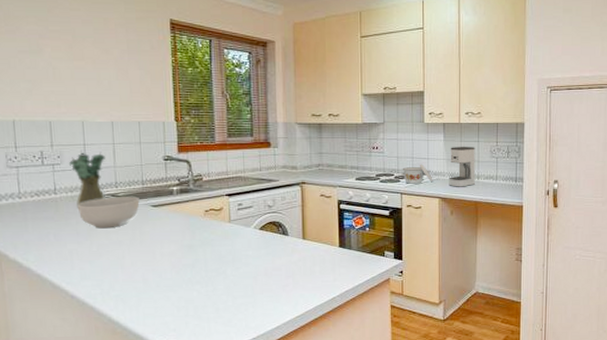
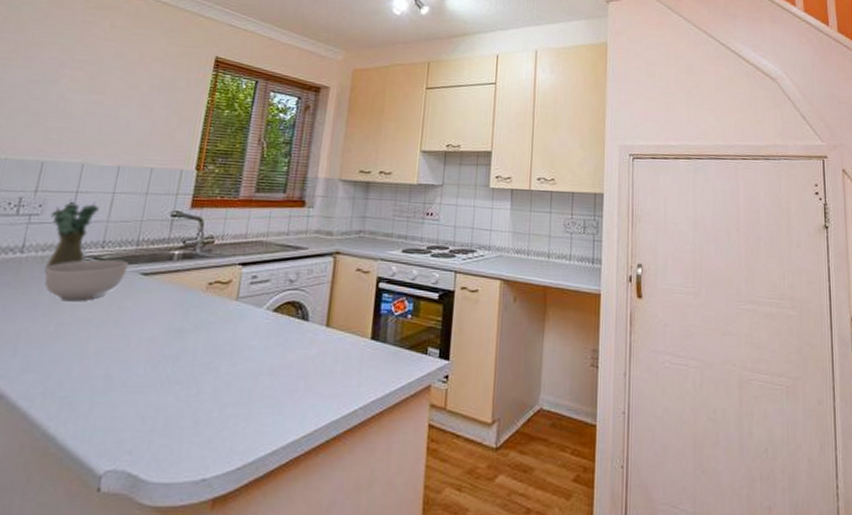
cooking pot: present [401,164,433,184] -> none [457,236,495,261]
coffee maker: present [449,146,475,187] -> none [513,217,547,268]

